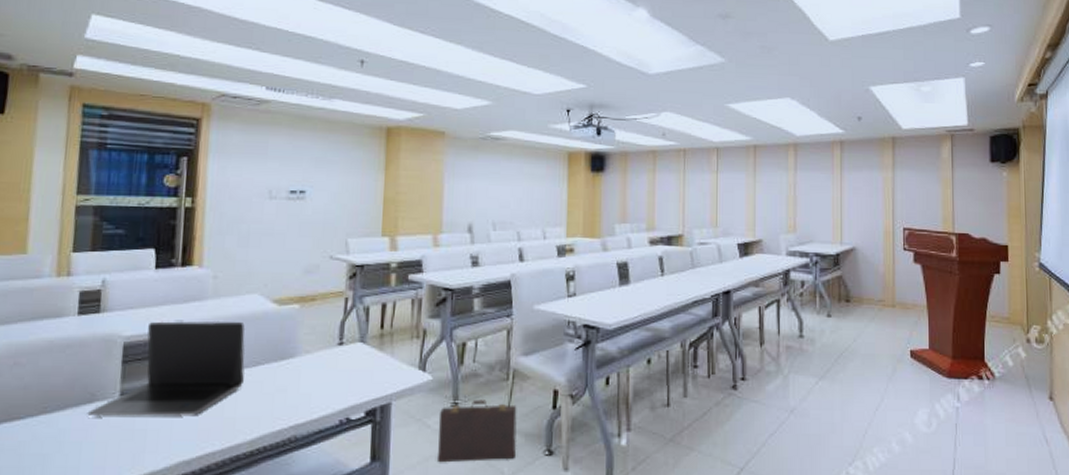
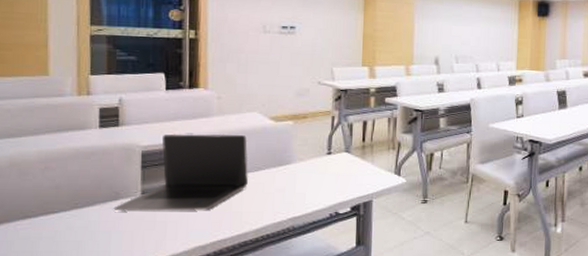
briefcase: present [438,400,517,462] -> none [411,198,475,245]

